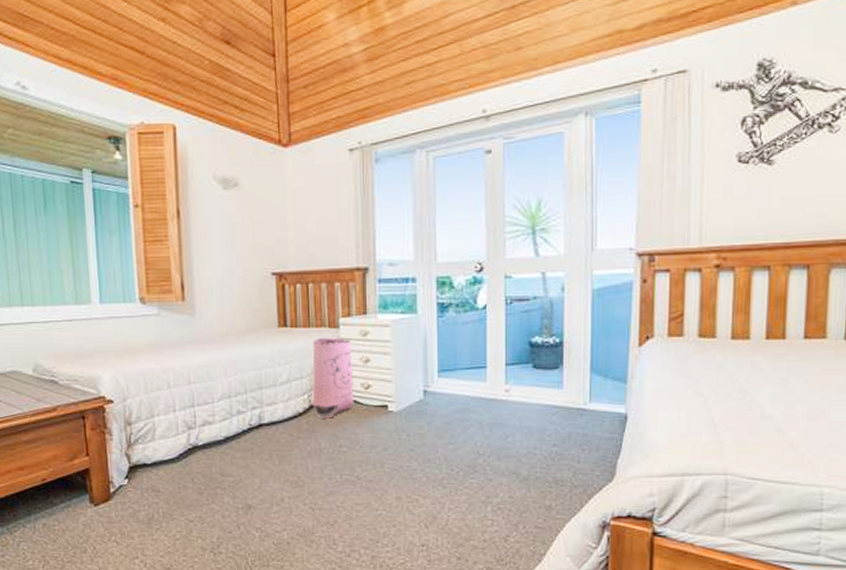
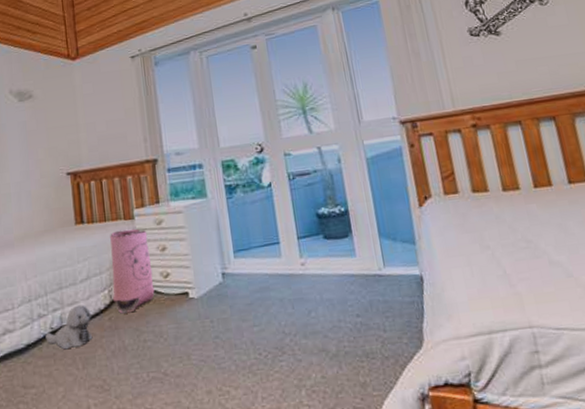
plush toy: none [244,406,290,446] -> present [45,305,93,350]

